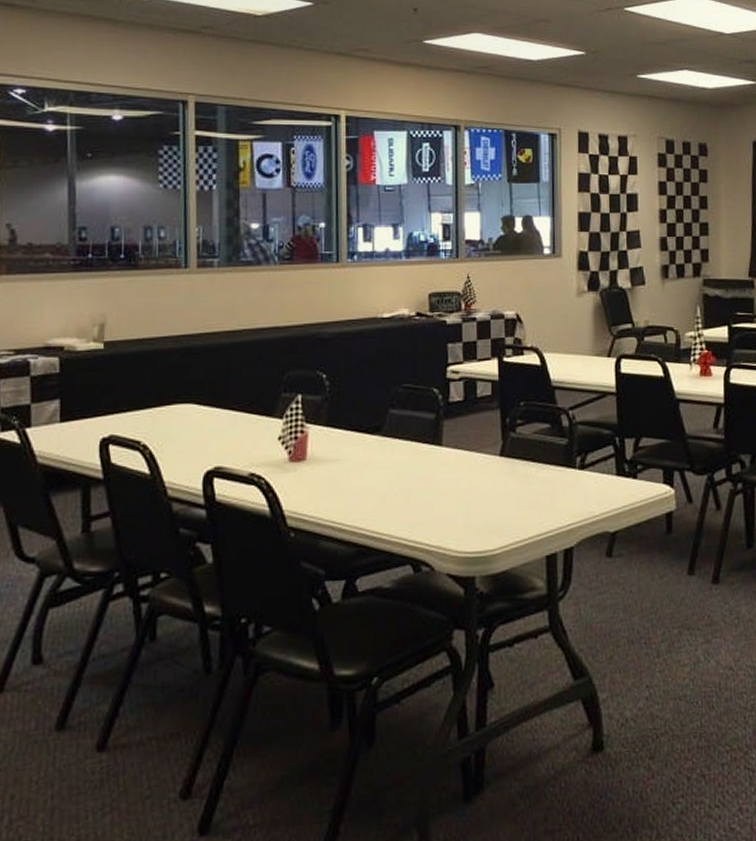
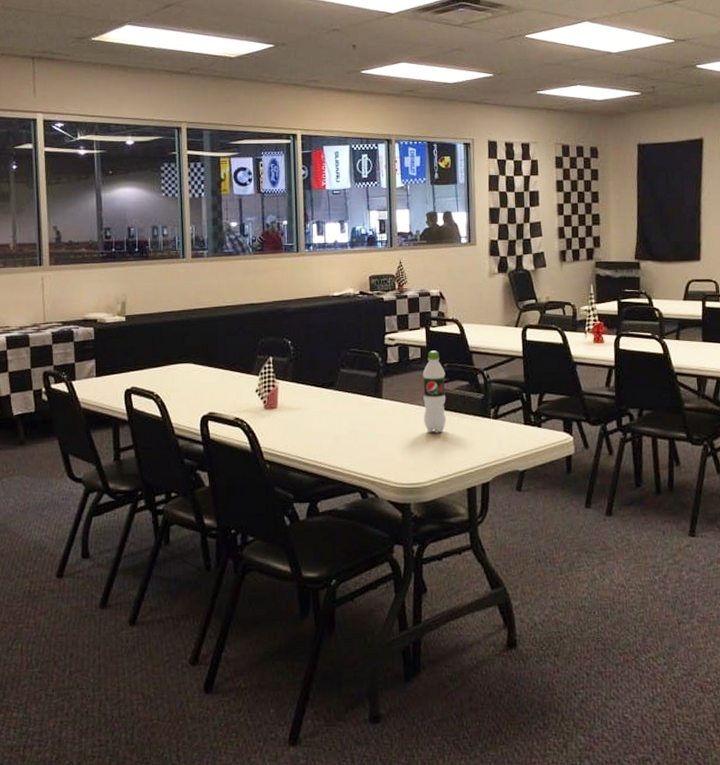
pop: none [493,386,523,489] -> present [422,350,447,433]

